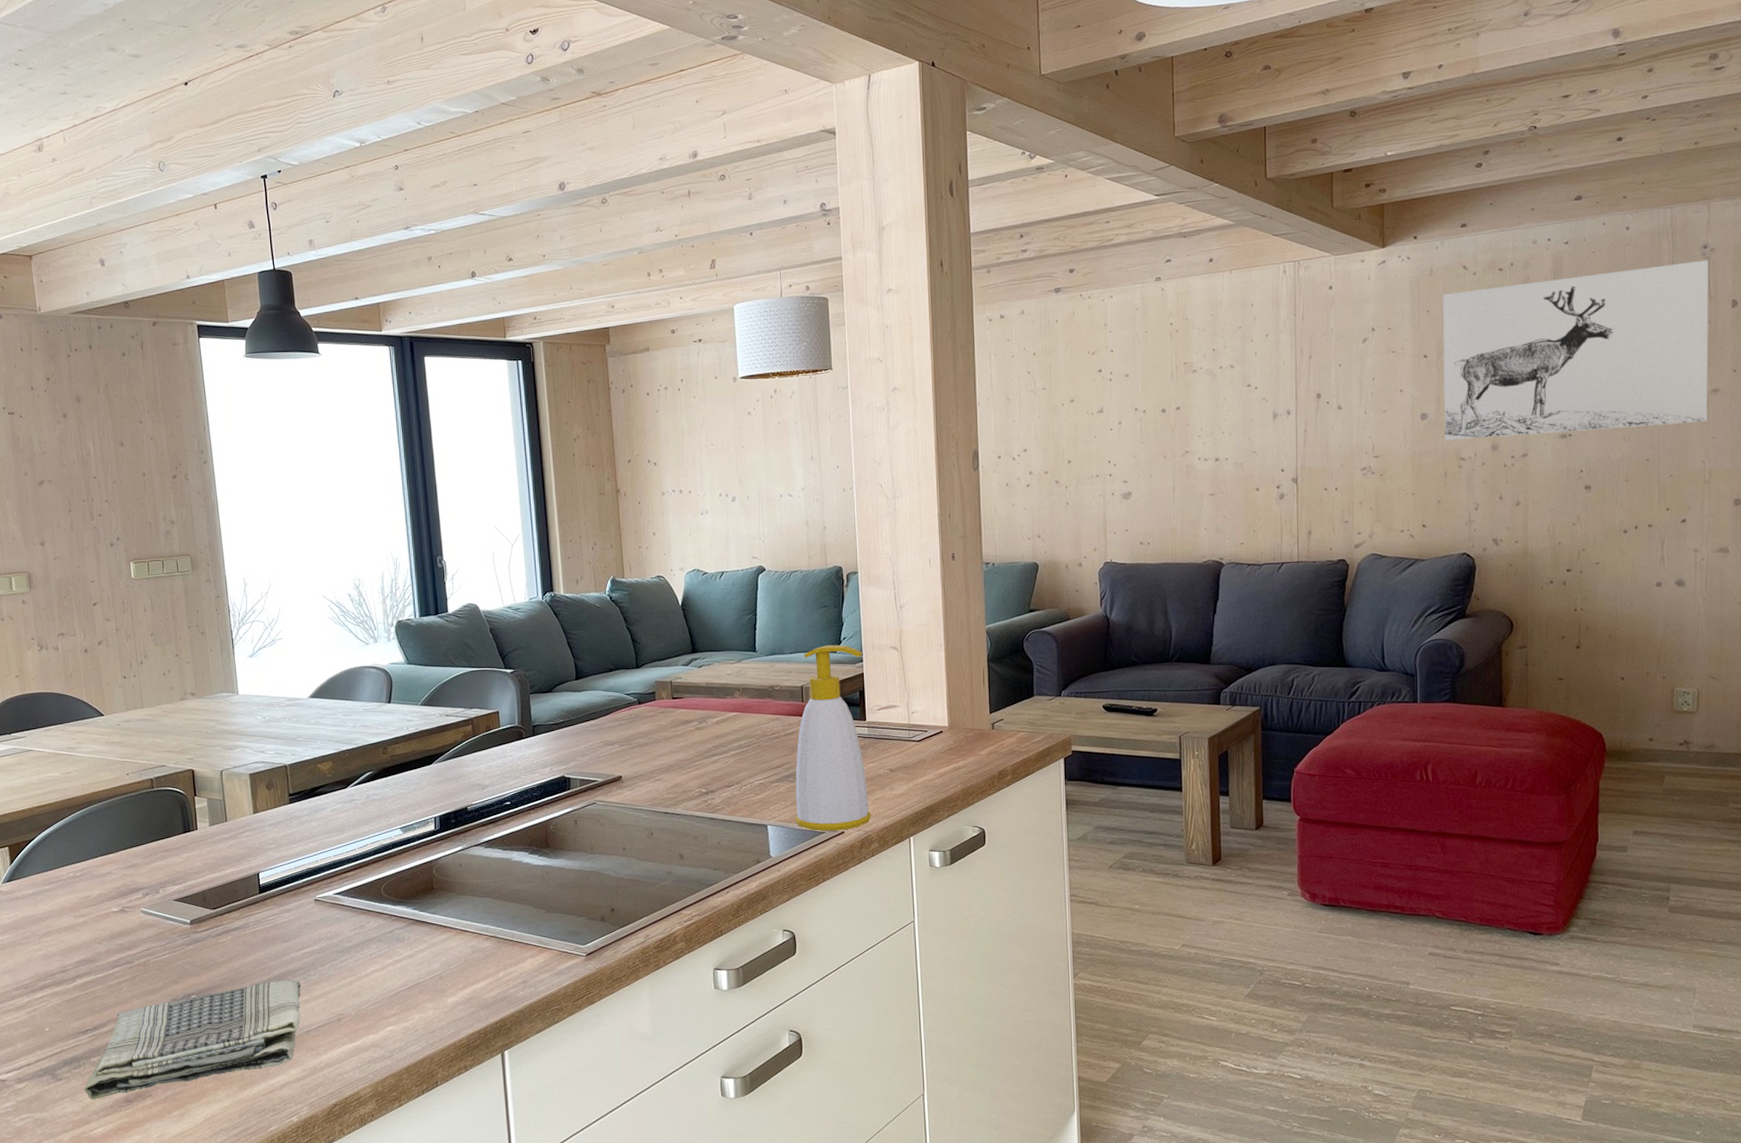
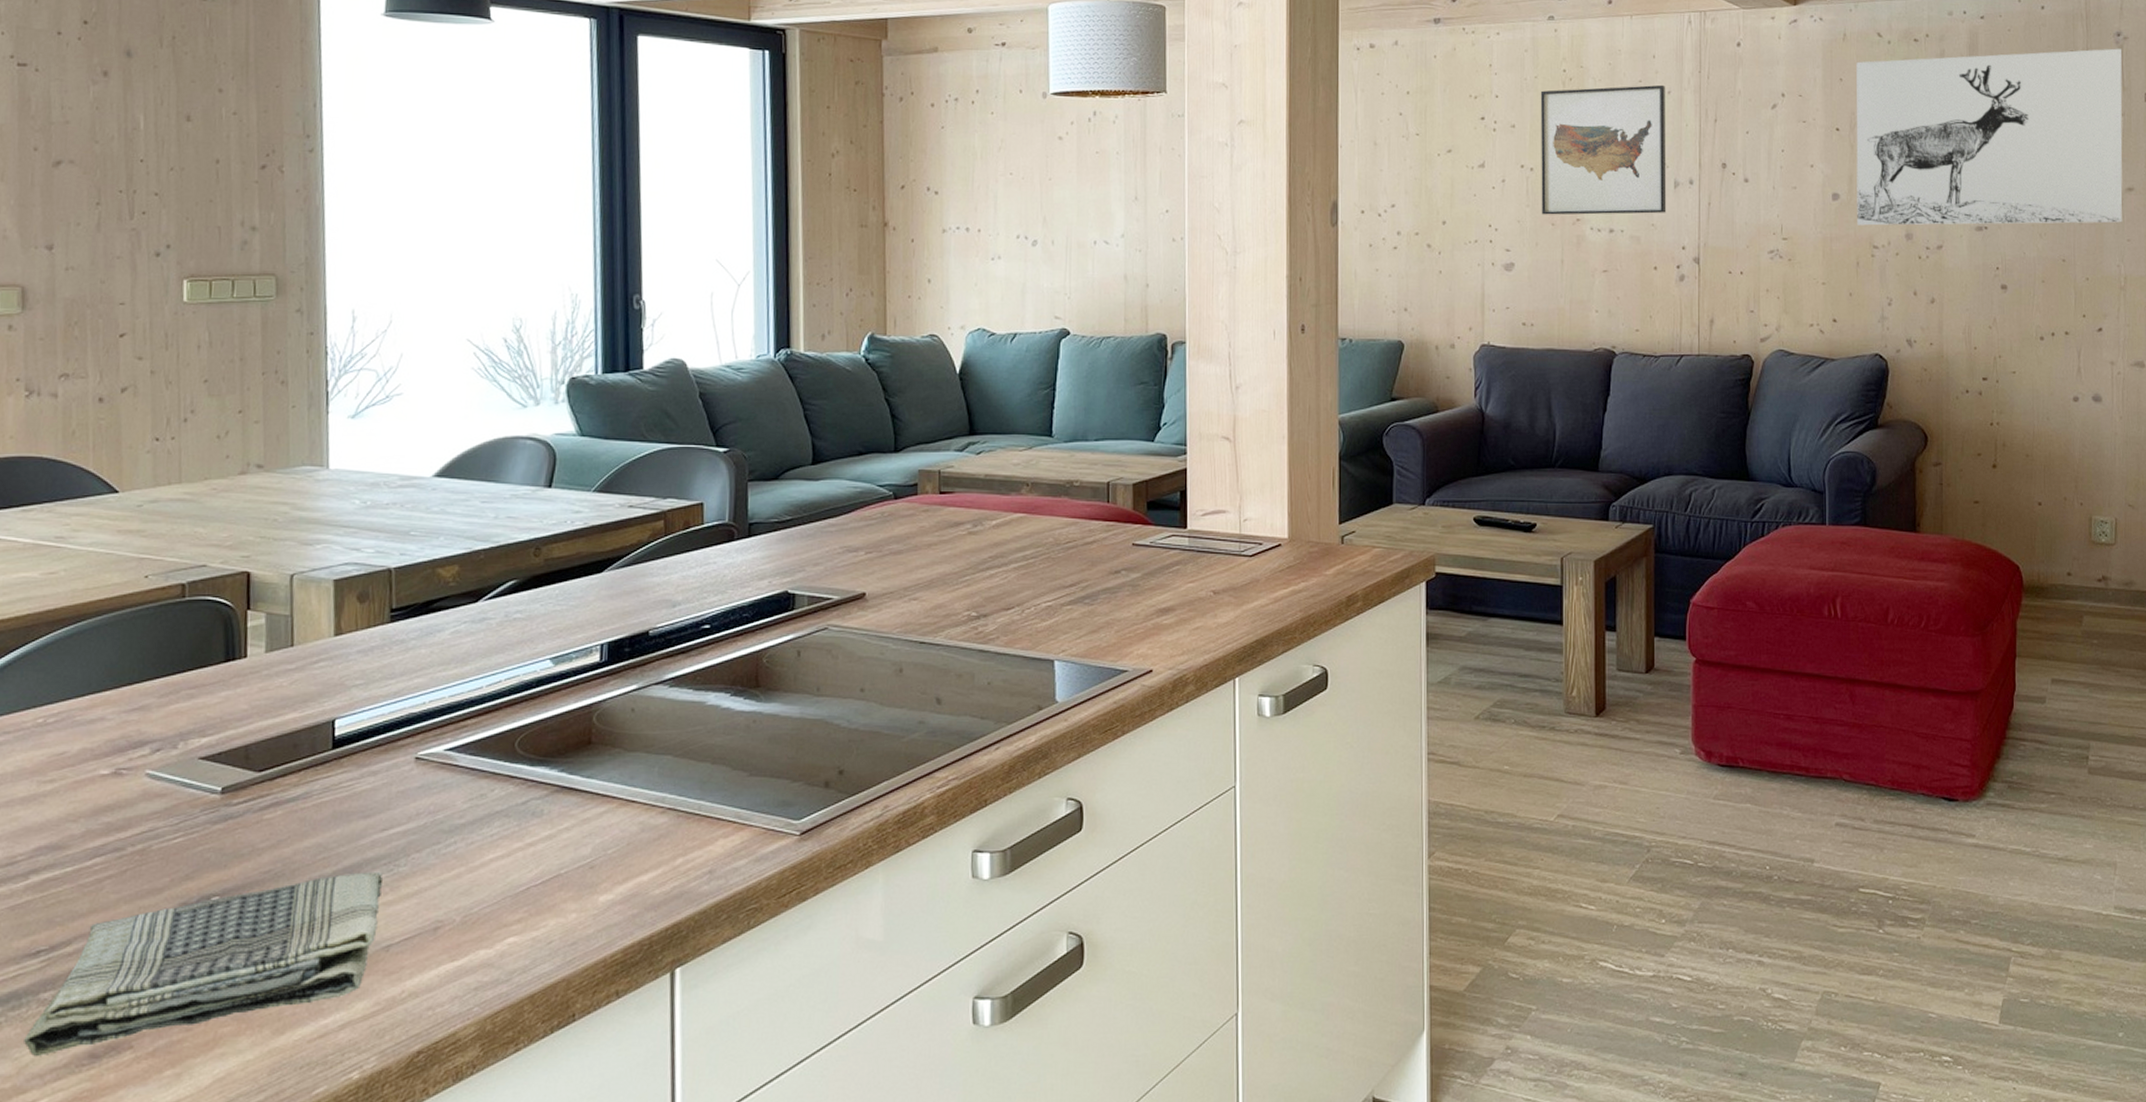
soap bottle: present [794,645,872,831] -> none [1089,432,1189,669]
wall art: none [1150,329,1267,450] -> present [1540,84,1667,215]

